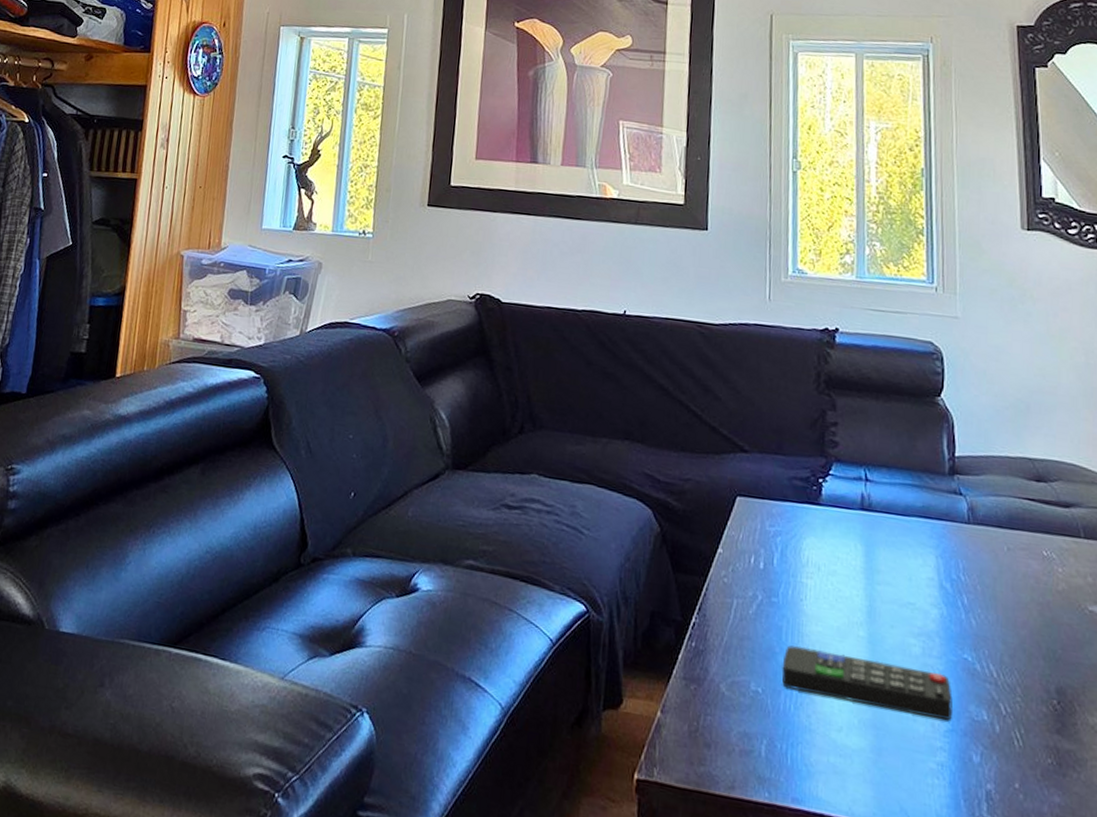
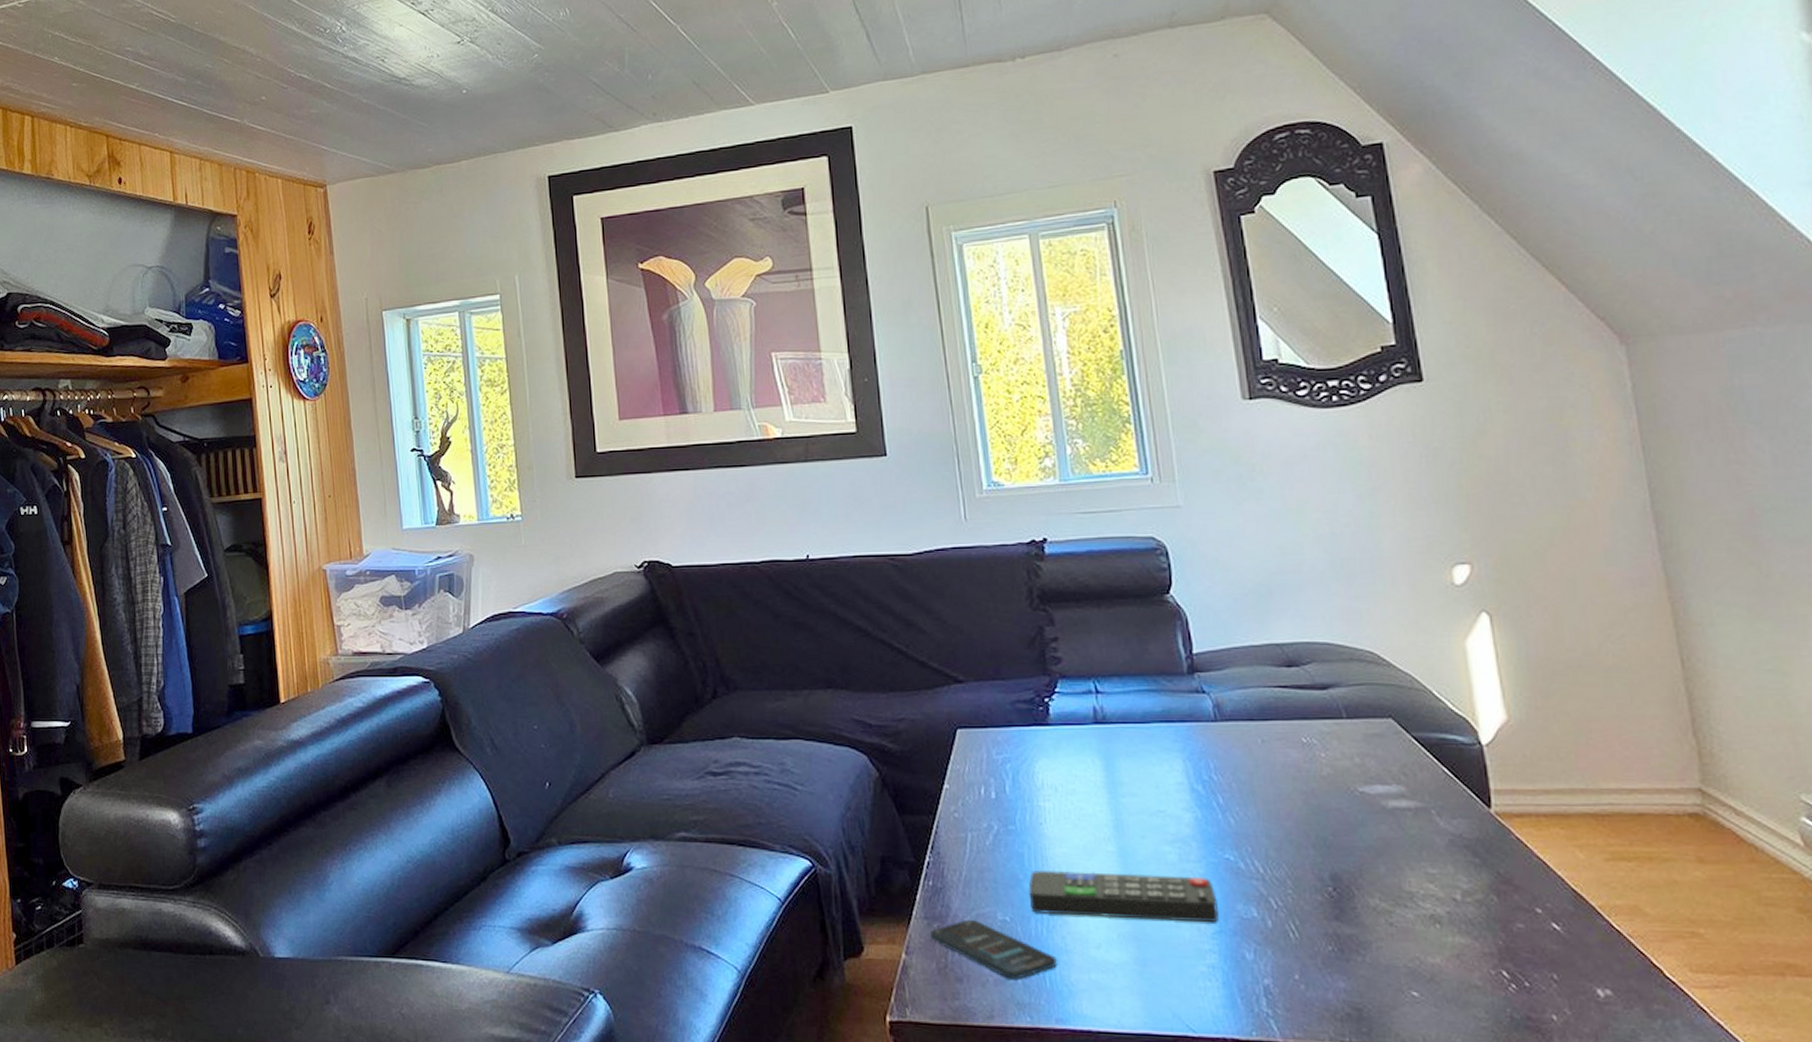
smartphone: none [685,685,800,753] -> present [929,920,1057,979]

